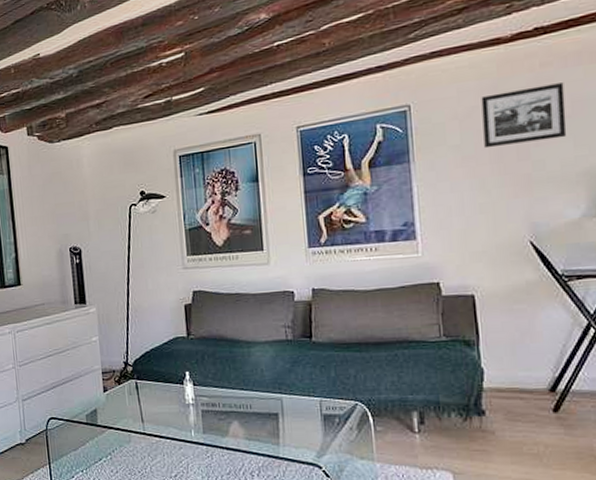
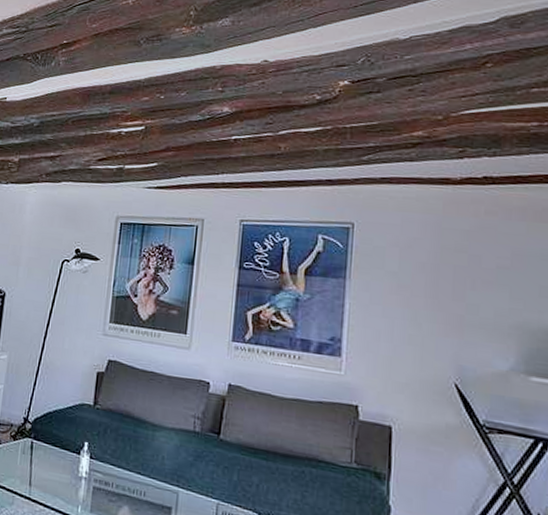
picture frame: present [481,83,567,149] -> none [421,230,506,288]

